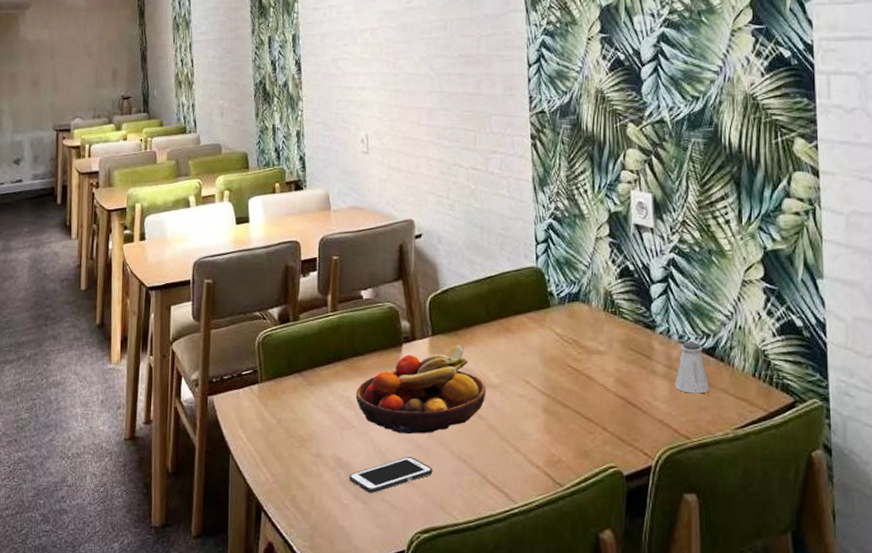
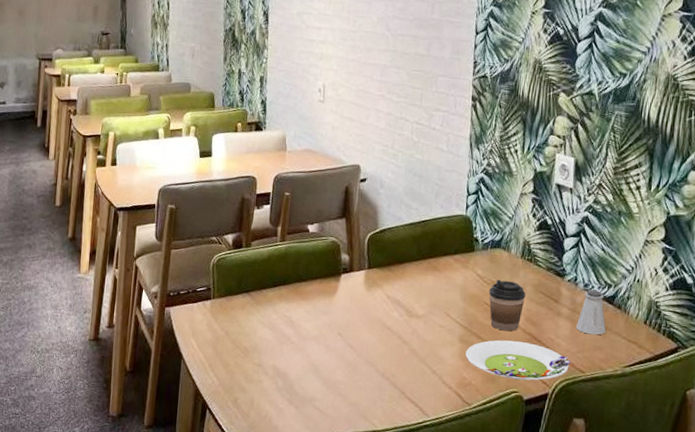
cell phone: present [349,457,433,493] -> none [285,371,359,400]
fruit bowl: present [355,345,486,435] -> none [296,278,412,353]
salad plate: none [552,407,673,453] -> present [465,340,571,381]
coffee cup: none [571,337,613,396] -> present [489,279,526,331]

